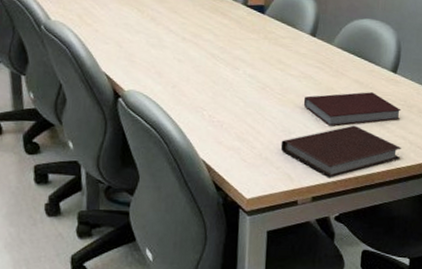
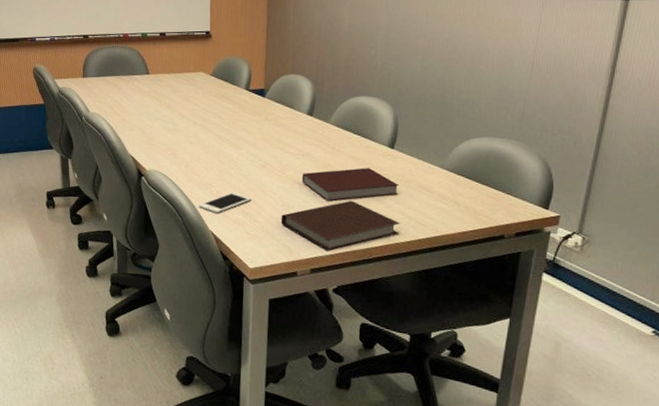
cell phone: none [188,116,249,140] -> present [199,192,252,213]

